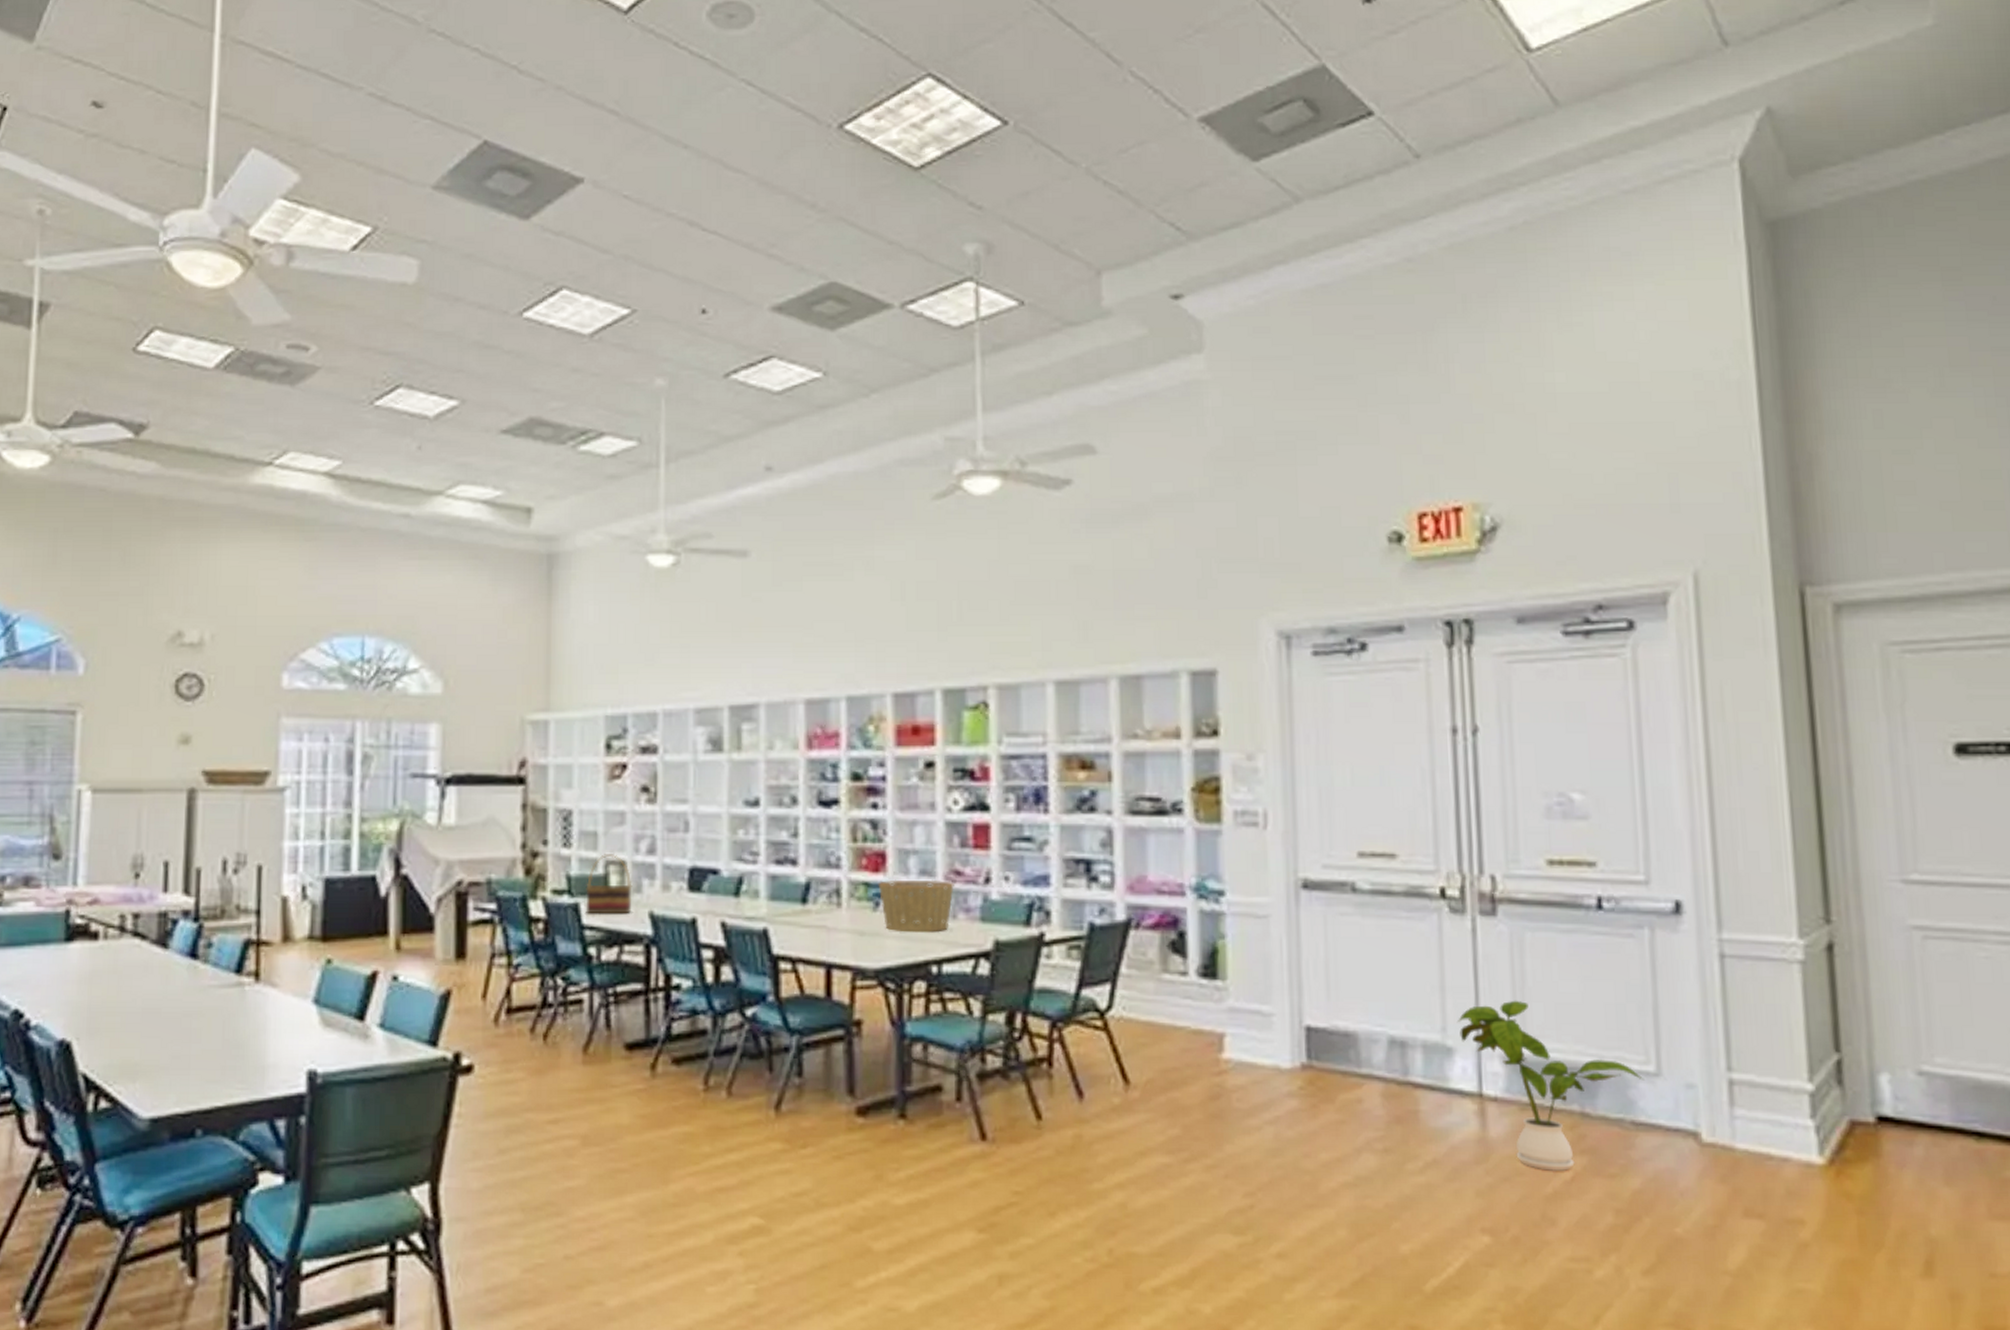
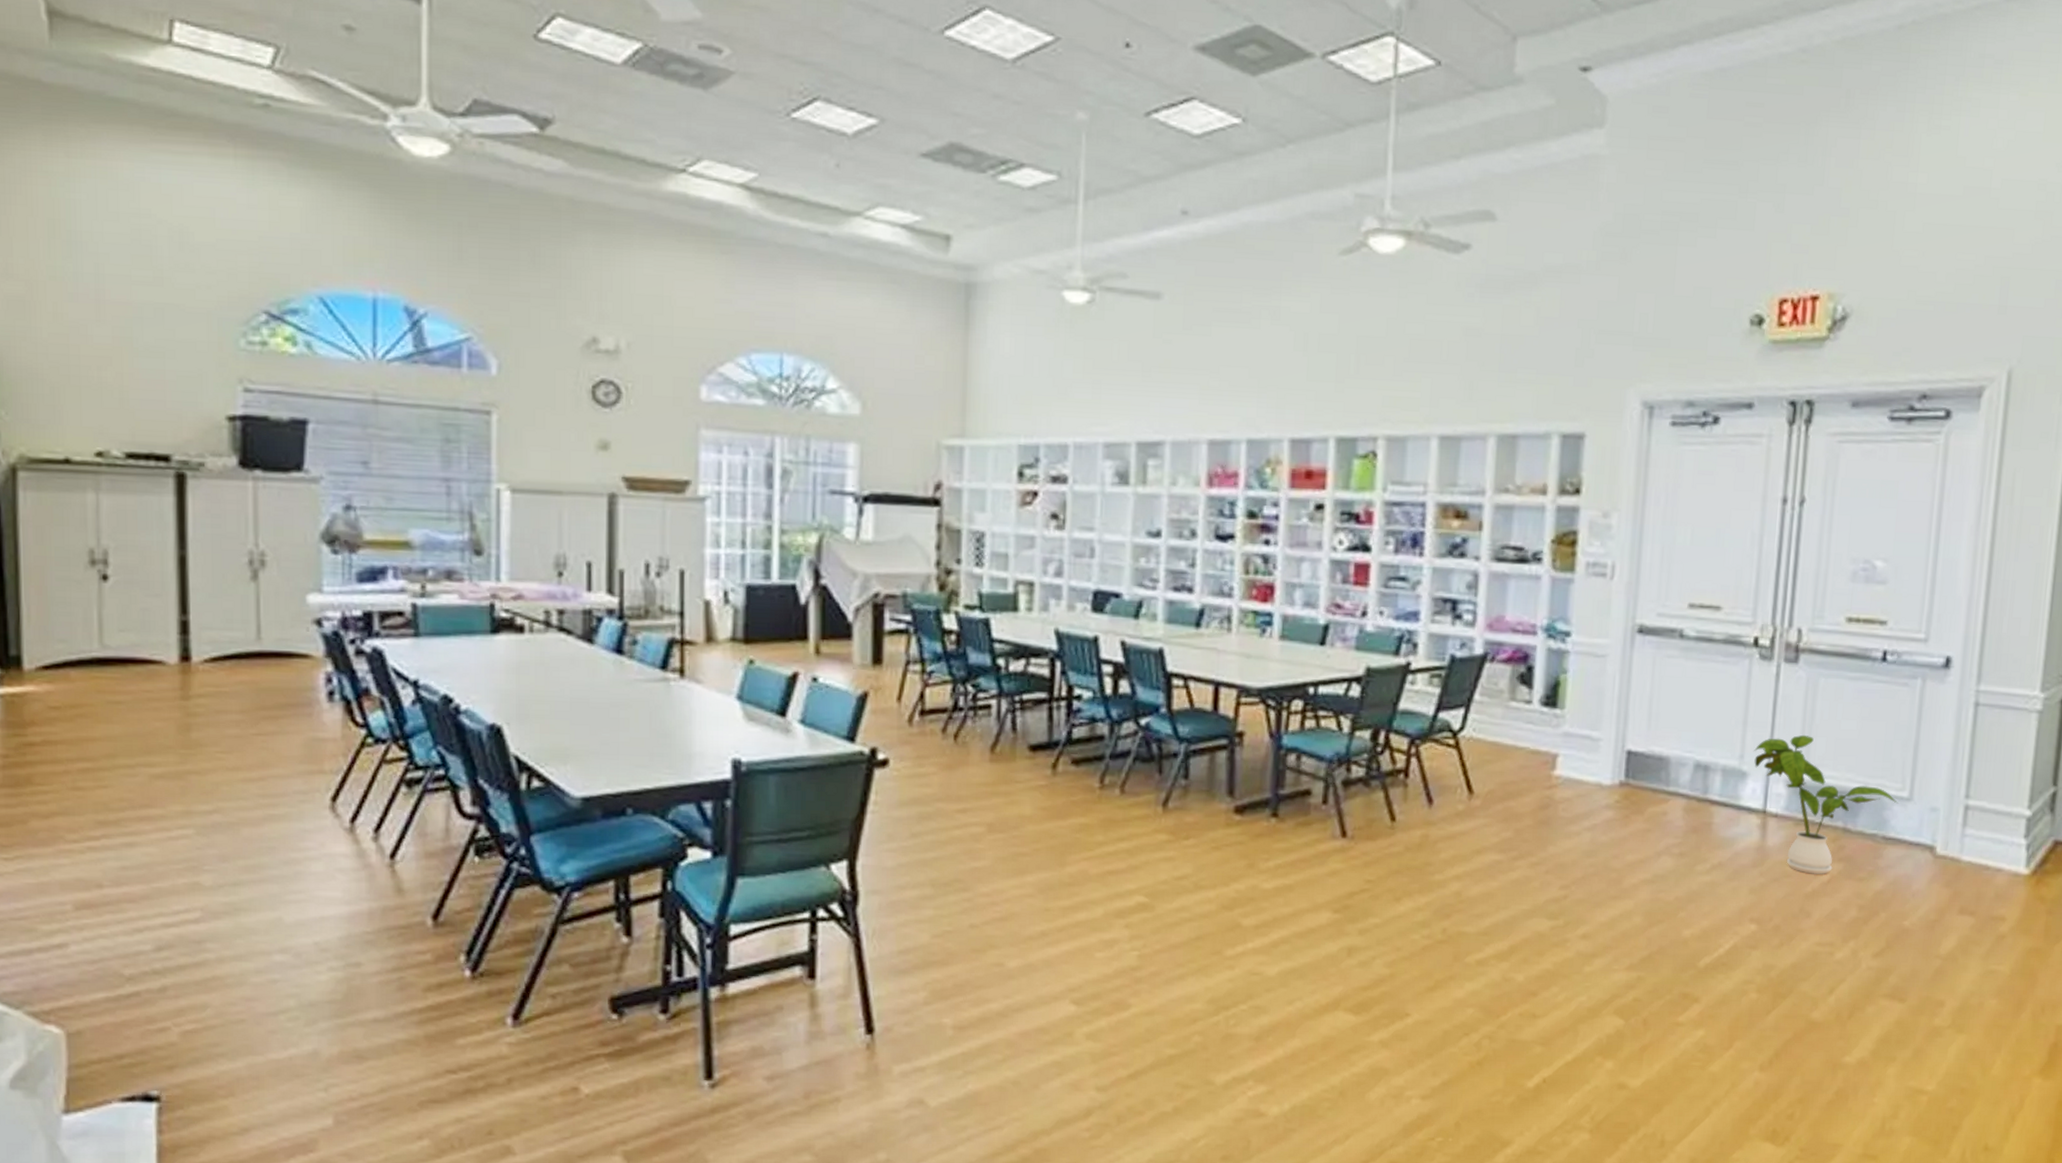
woven basket: present [585,854,632,913] -> none [995,574,1040,629]
basket: present [878,879,954,933] -> none [1265,609,1334,658]

